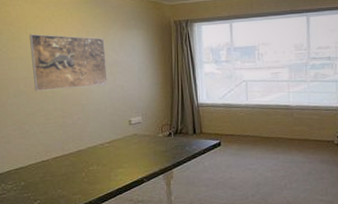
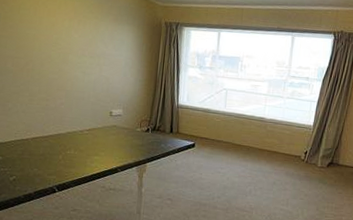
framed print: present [29,34,107,91] -> none [21,15,96,75]

